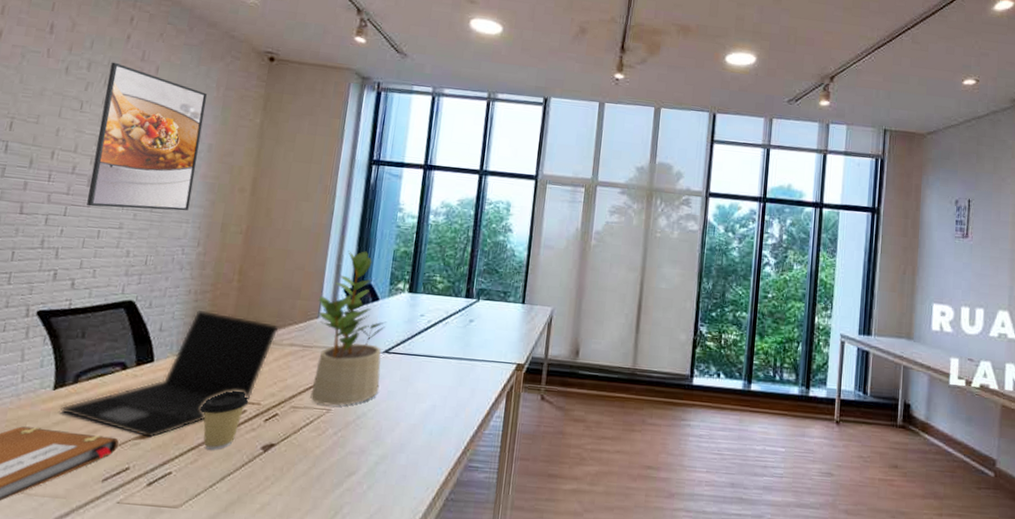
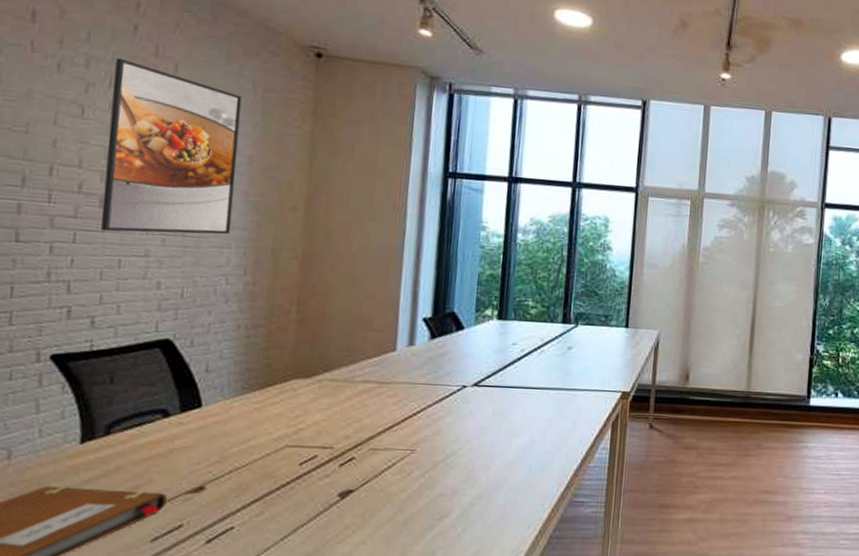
laptop: present [60,310,279,438] -> none [92,347,350,491]
coffee cup: present [201,391,249,450] -> none [263,435,320,500]
potted plant: present [310,250,386,406] -> none [391,275,474,446]

